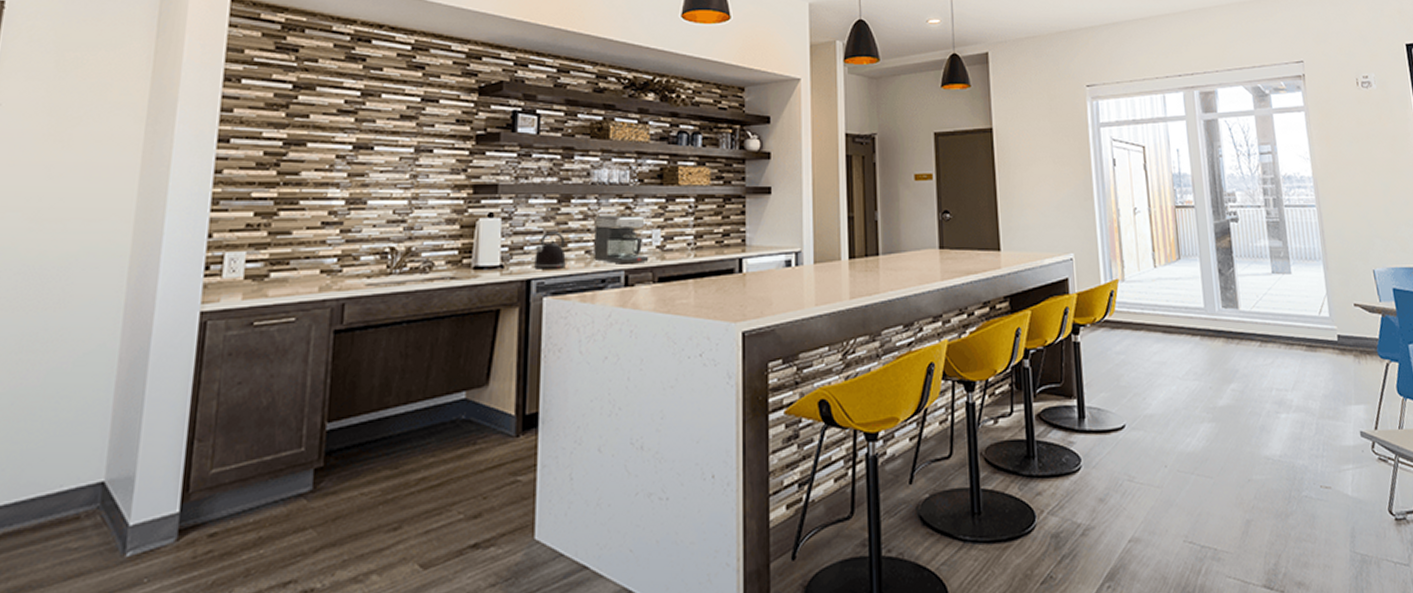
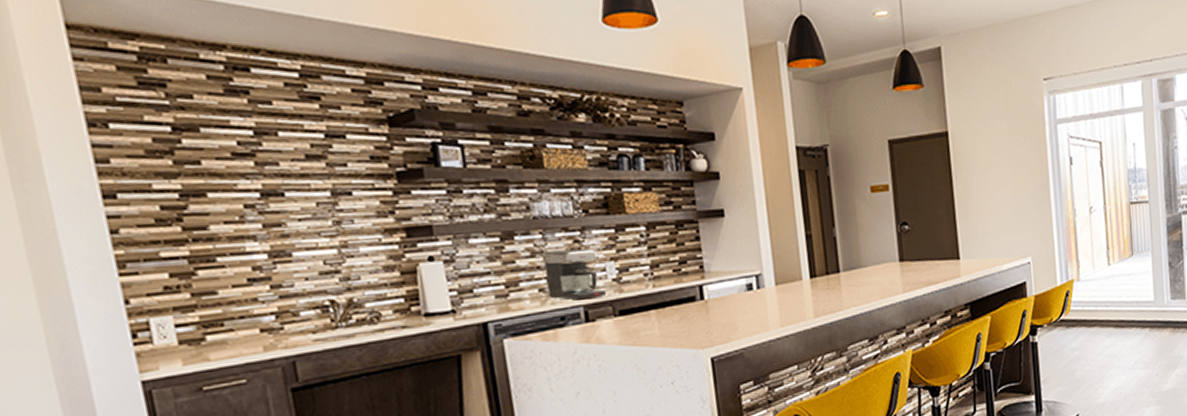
kettle: present [533,231,566,269] -> none [485,271,521,312]

